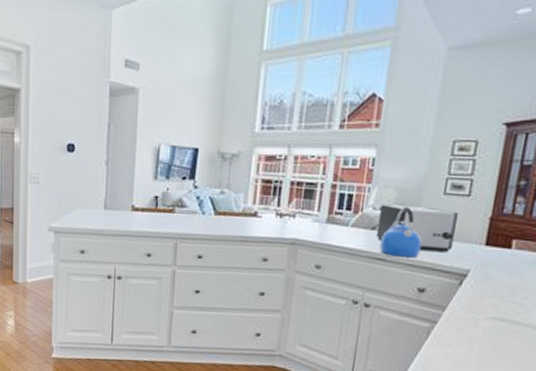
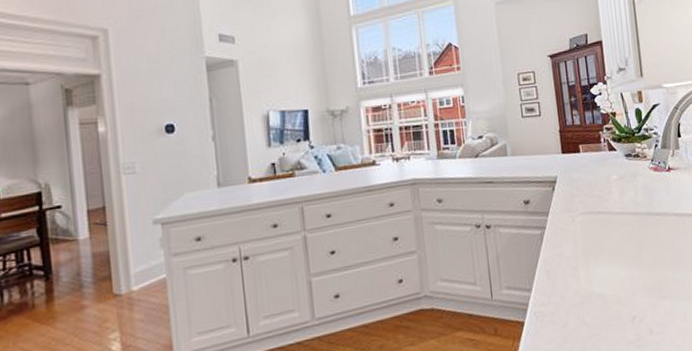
toaster: present [376,205,458,253] -> none [477,130,539,167]
kettle: present [379,206,422,258] -> none [484,132,517,178]

